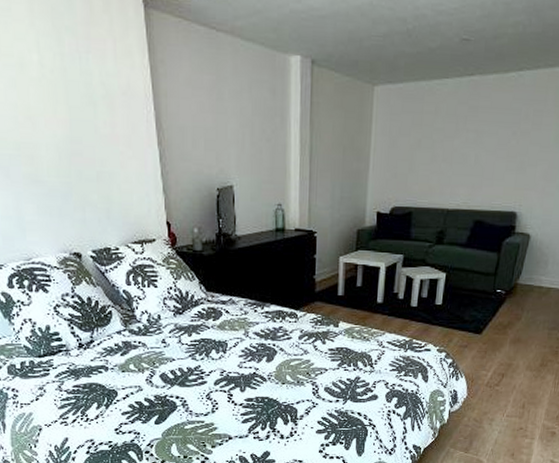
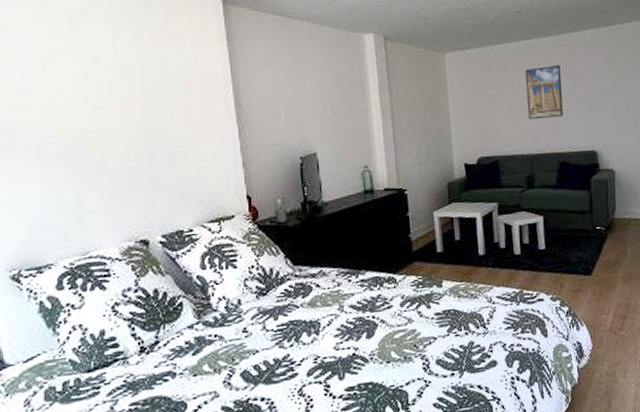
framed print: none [452,110,499,172] -> present [525,65,564,120]

